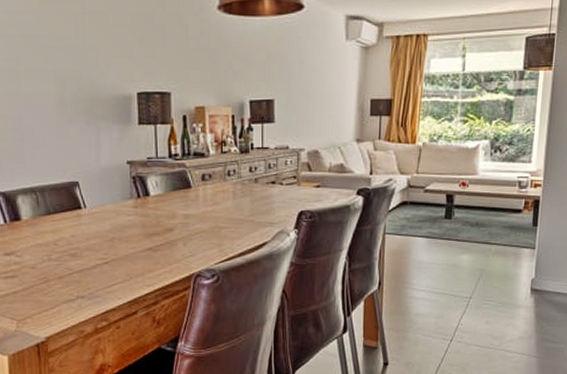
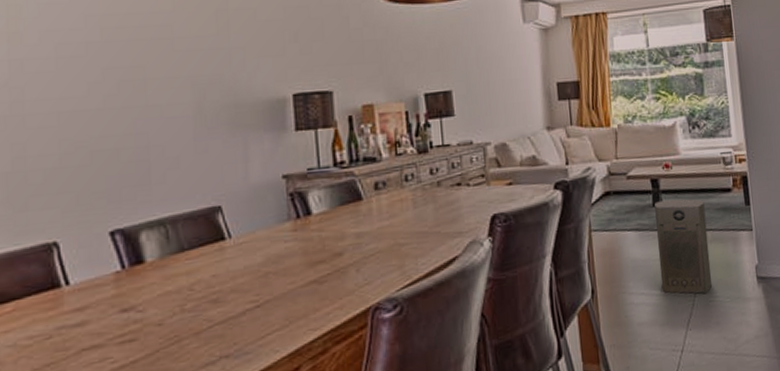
air purifier: none [441,214,493,298] -> present [654,198,713,294]

